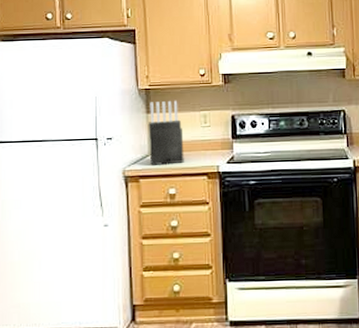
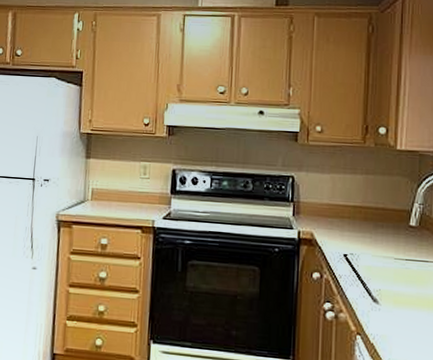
knife block: present [149,100,184,165] -> none [84,147,121,214]

